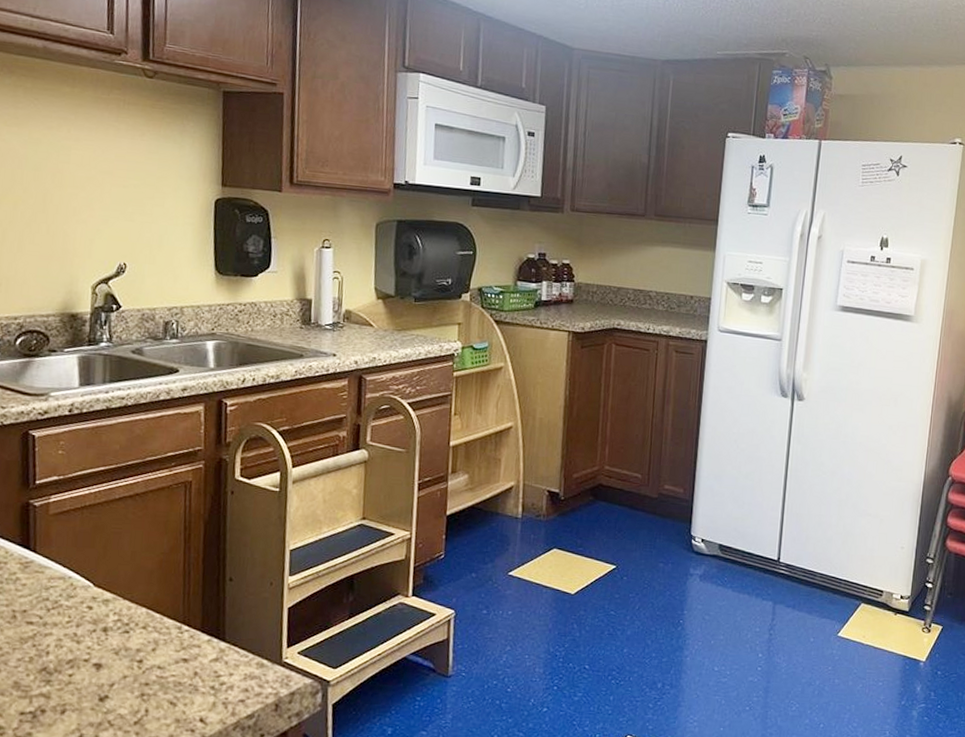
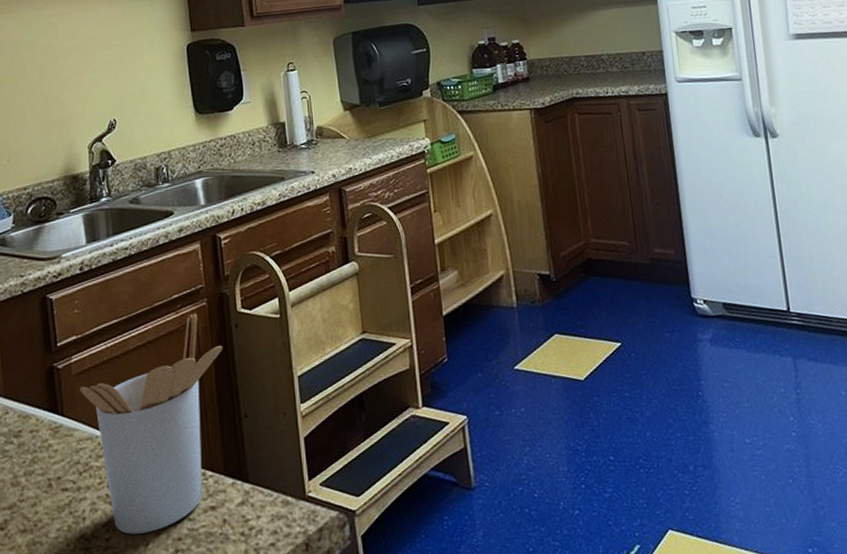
utensil holder: none [56,473,216,675] -> present [80,313,223,535]

